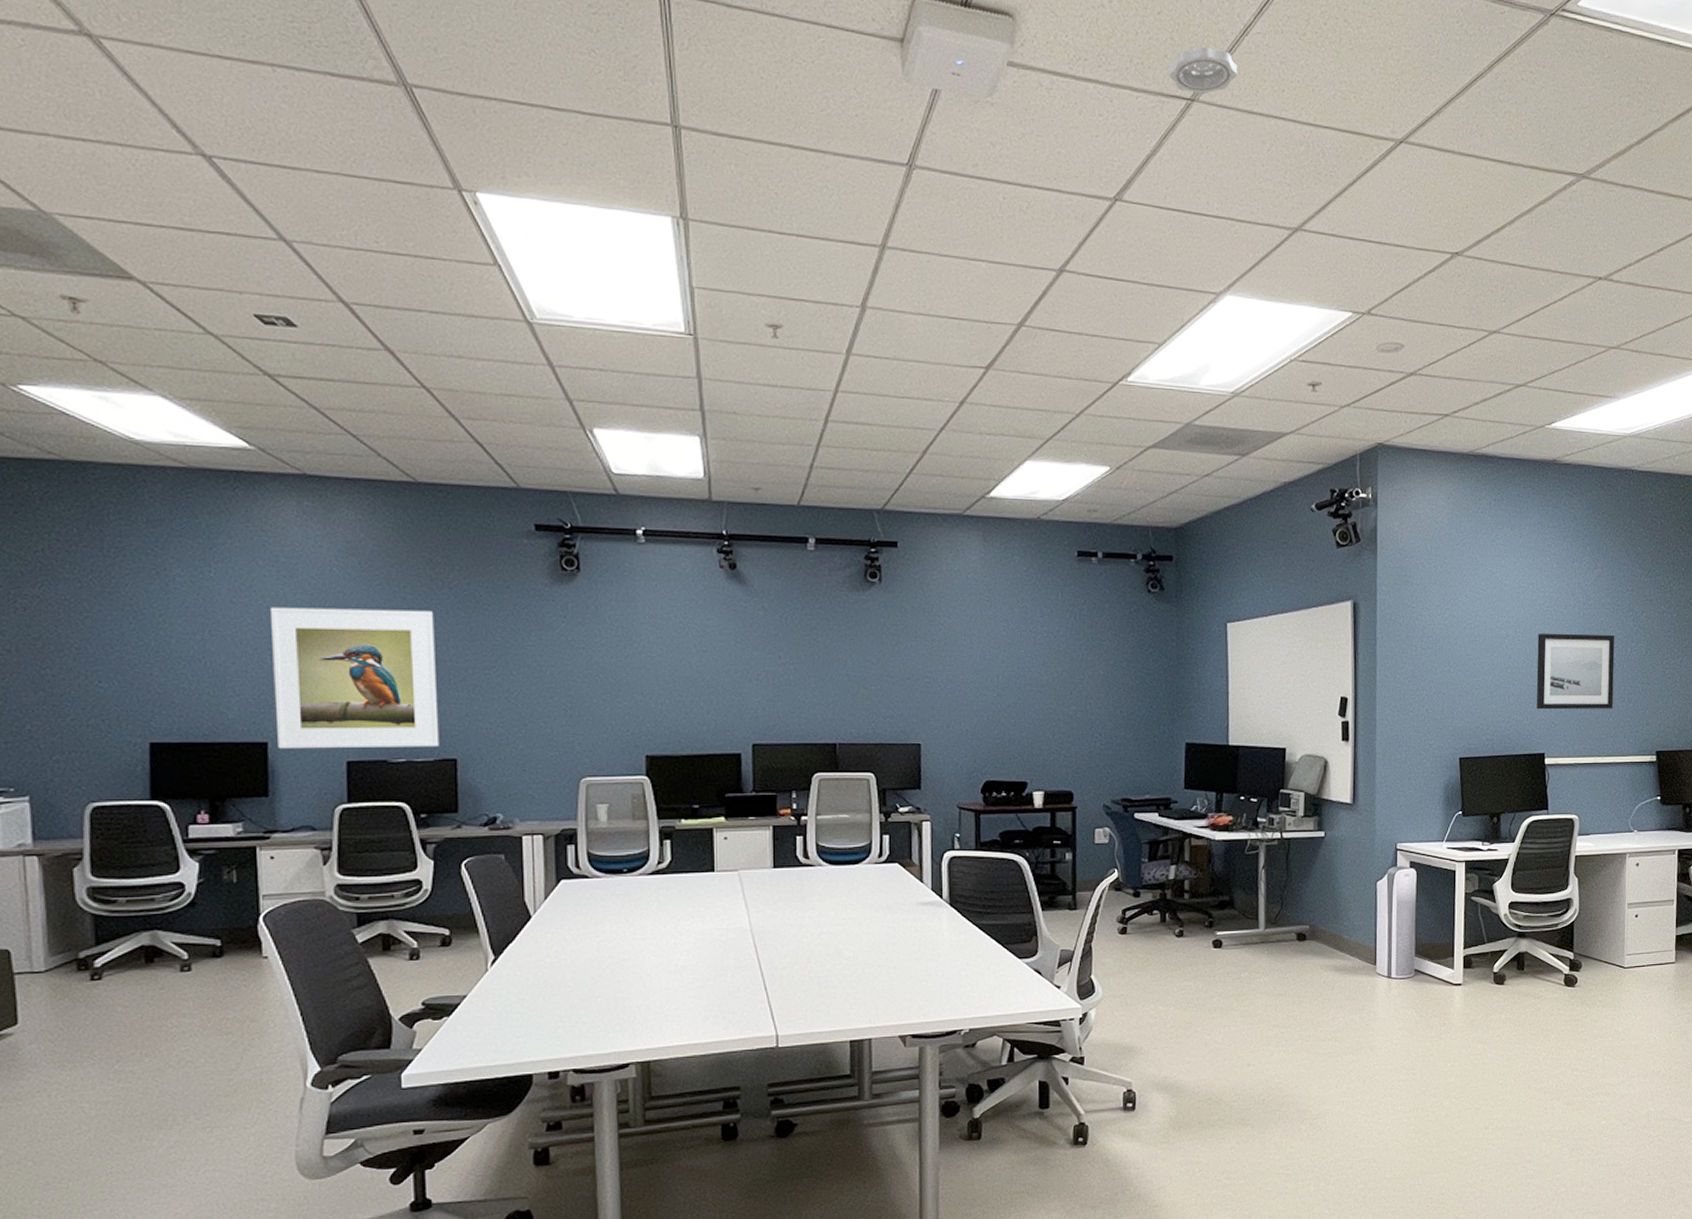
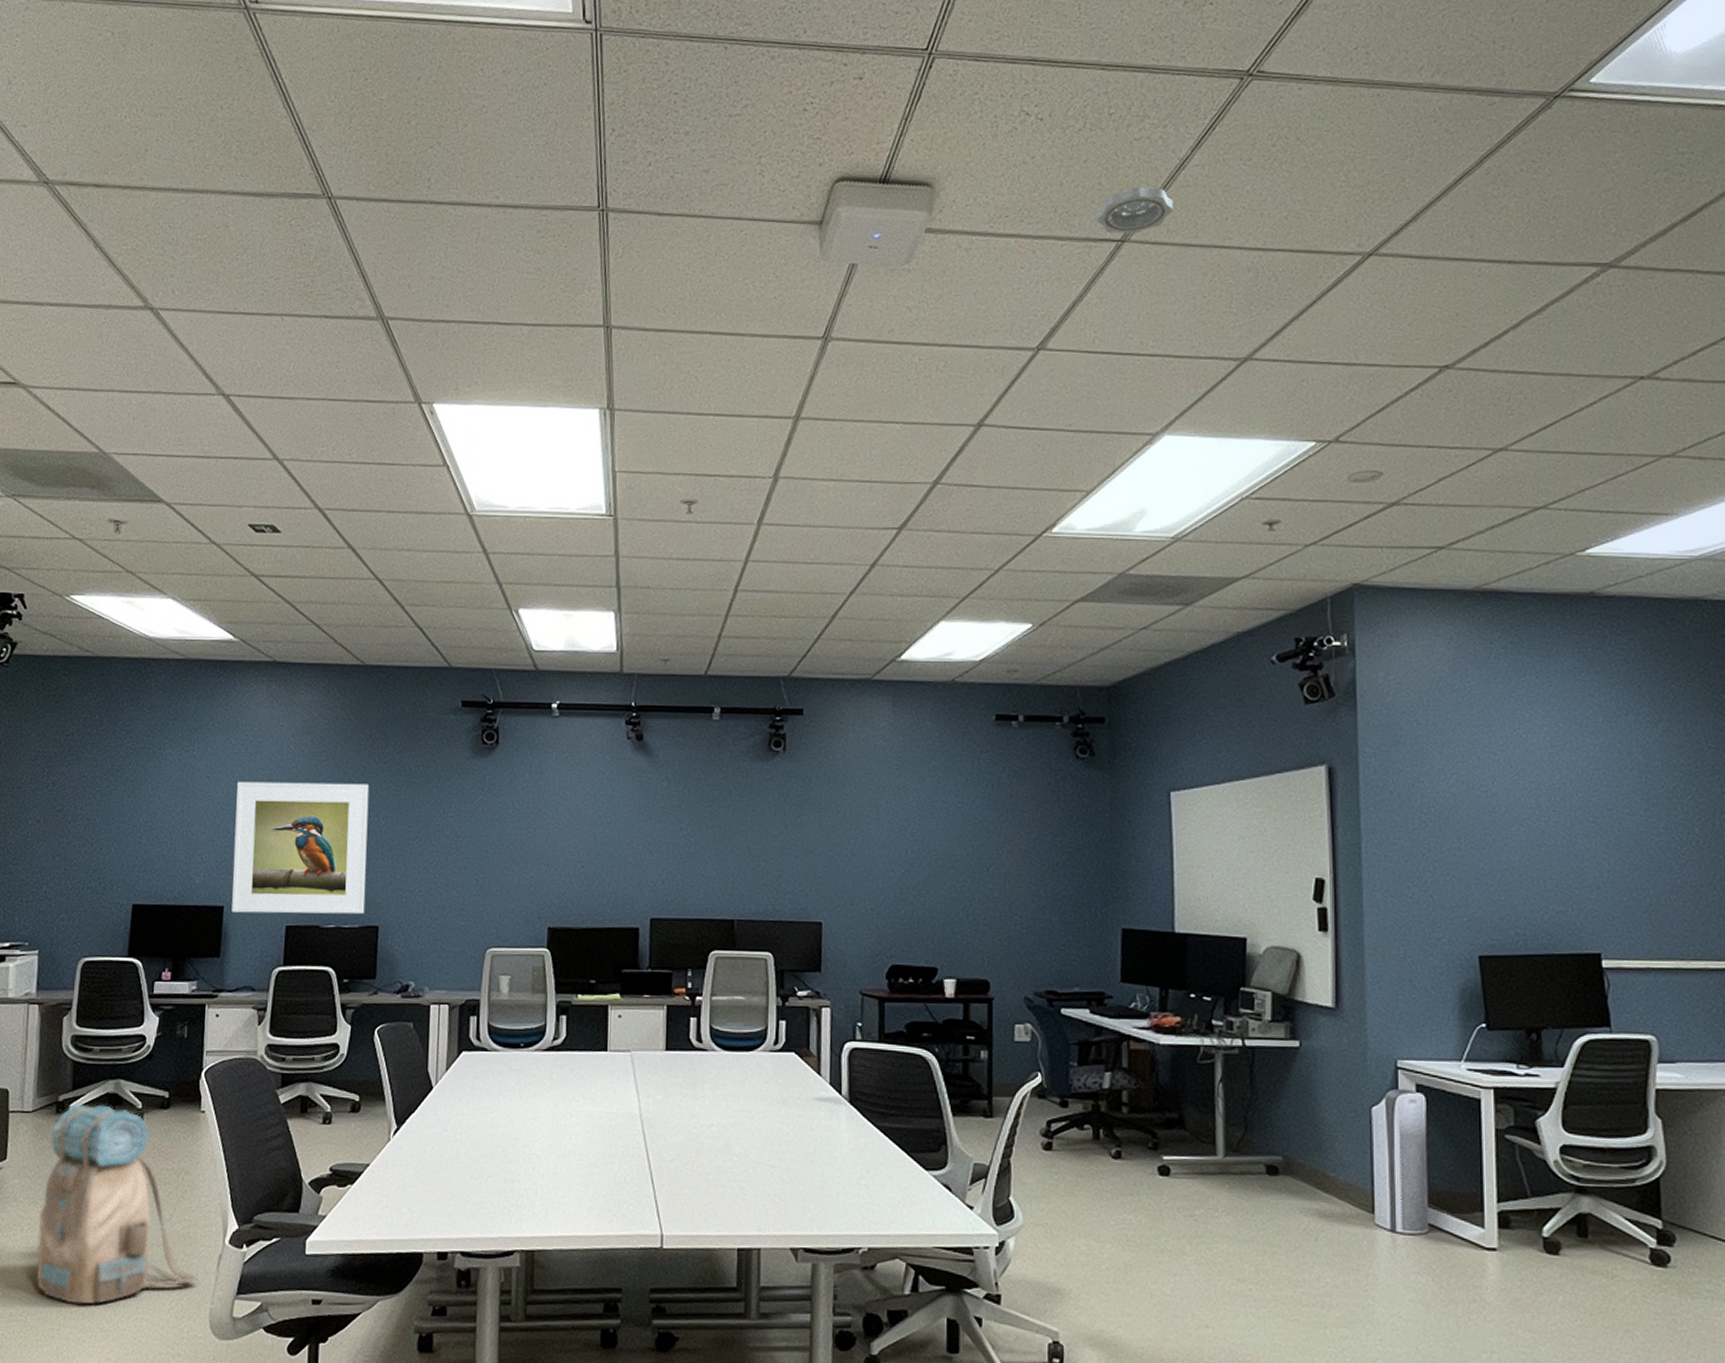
backpack: none [69,958,278,1164] -> present [36,1103,198,1305]
wall art: present [1536,633,1615,710] -> none [1581,802,1699,899]

